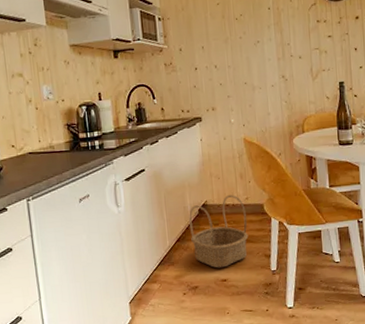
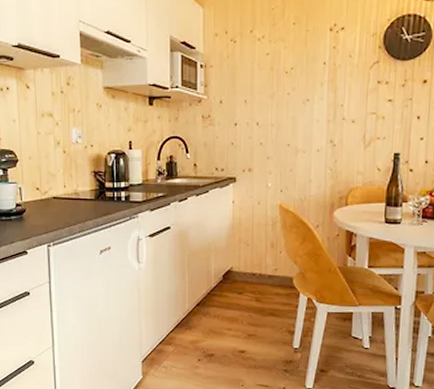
basket: present [189,195,249,268] -> none [212,264,274,339]

